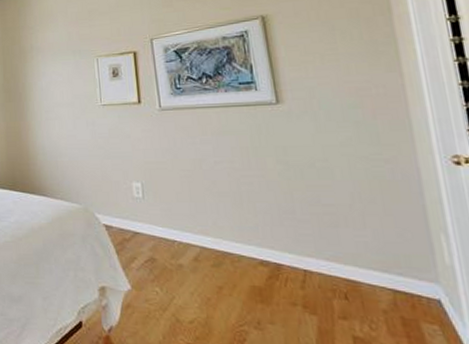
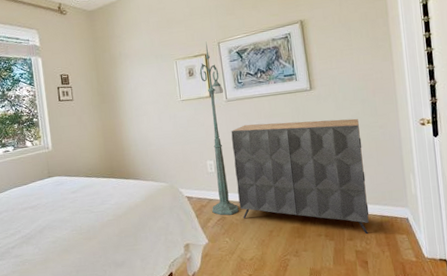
floor lamp: none [126,37,174,257] -> present [199,41,239,216]
dresser: none [165,141,374,315] -> present [231,118,369,235]

